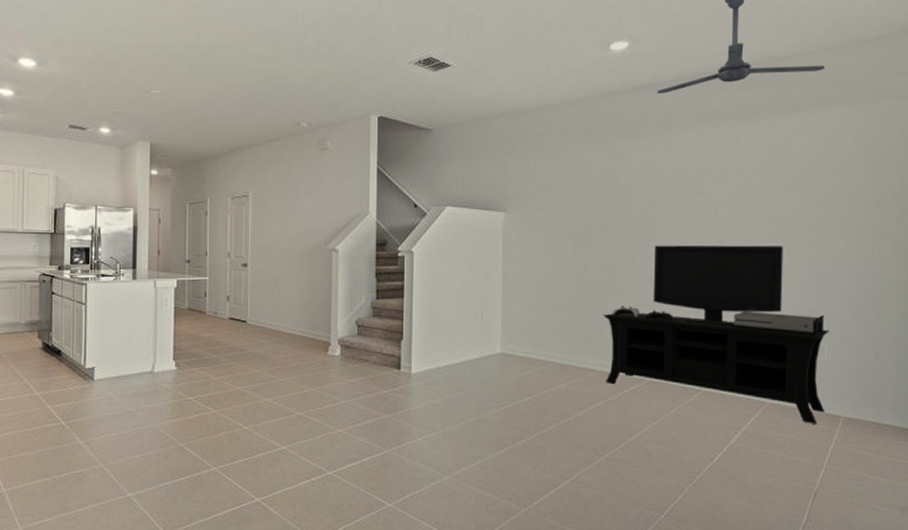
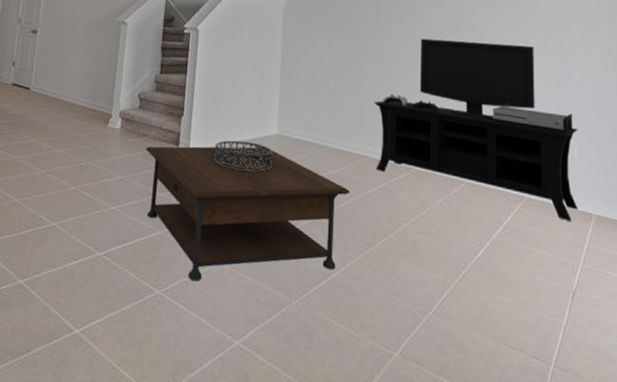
coffee table: none [367,366,578,494] -> present [145,146,349,281]
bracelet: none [436,361,498,391] -> present [213,140,274,173]

